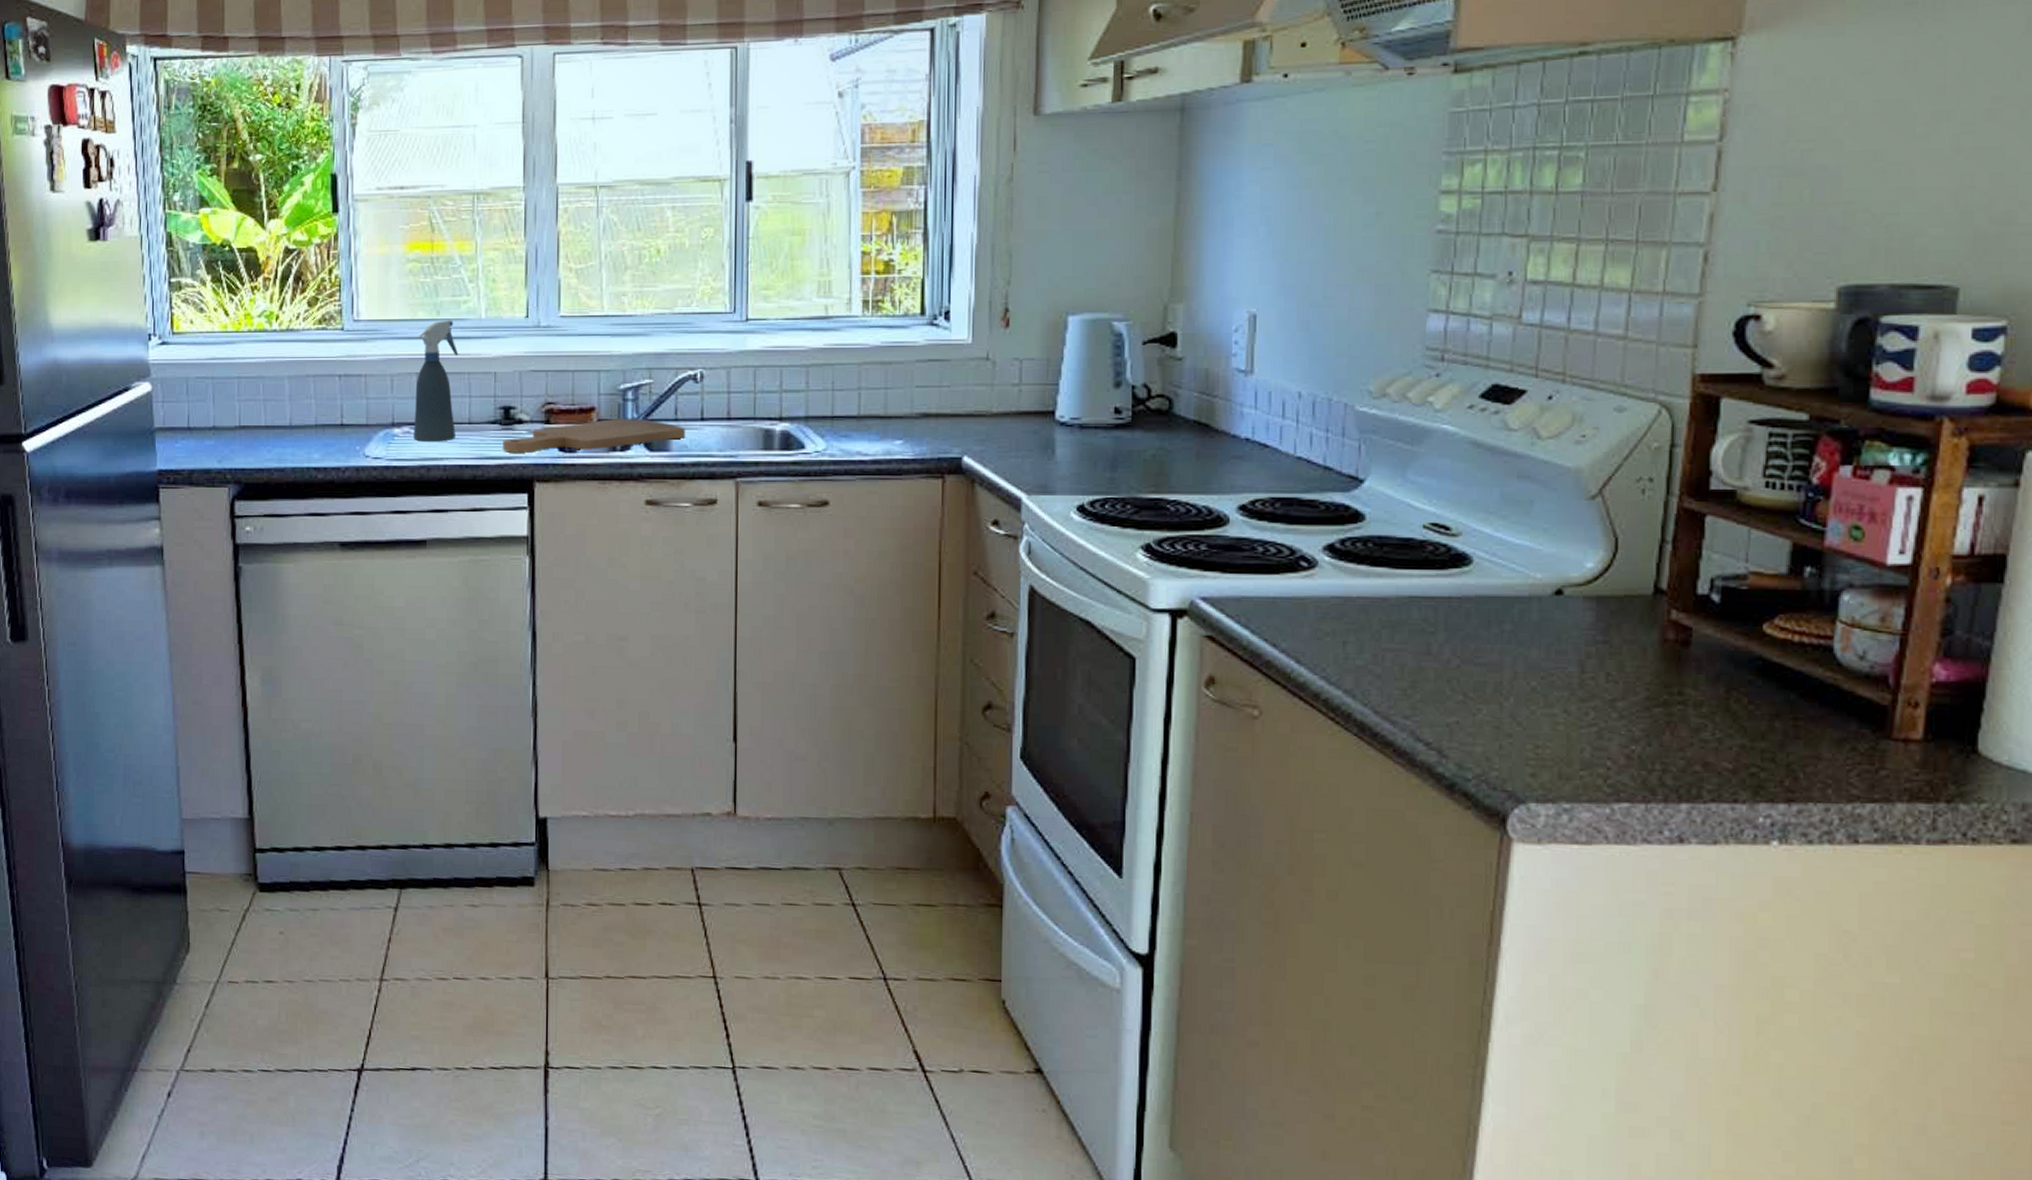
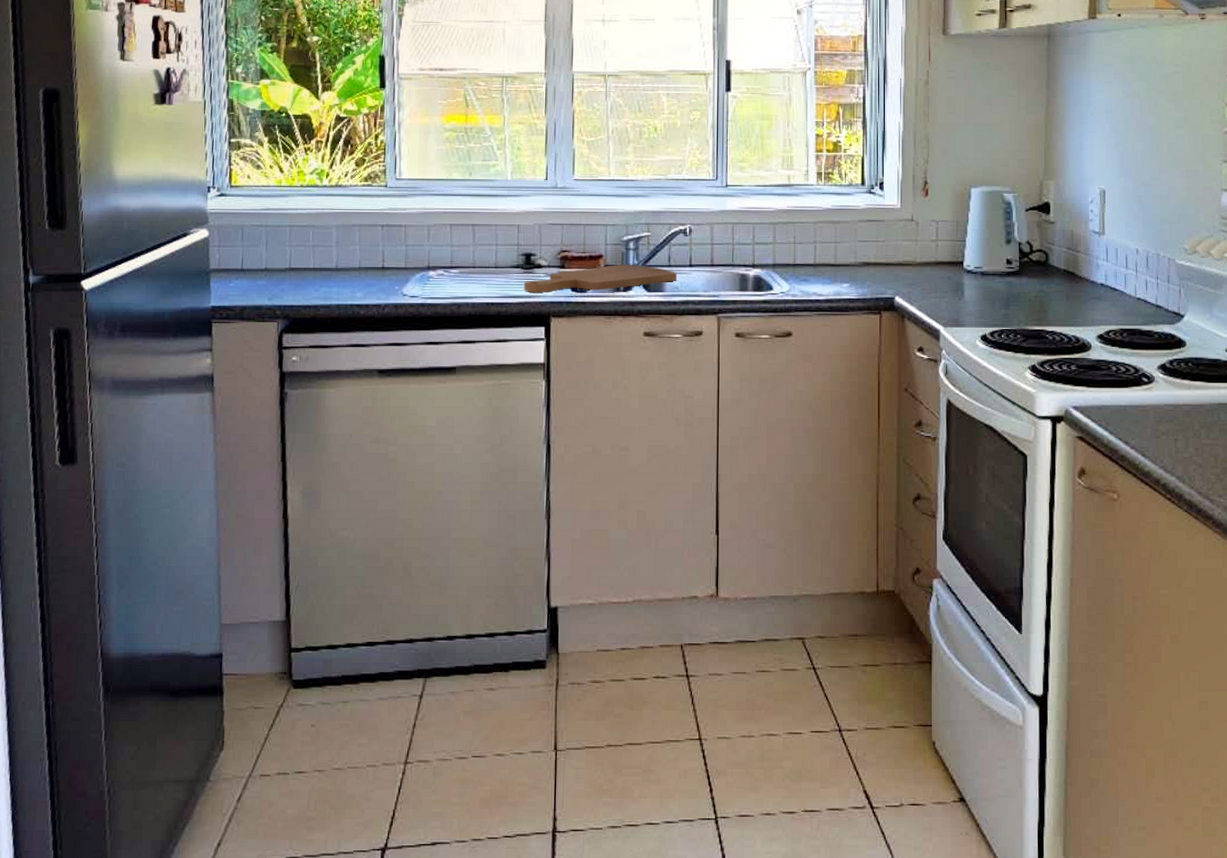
spray bottle: present [414,320,459,442] -> none [447,180,488,283]

